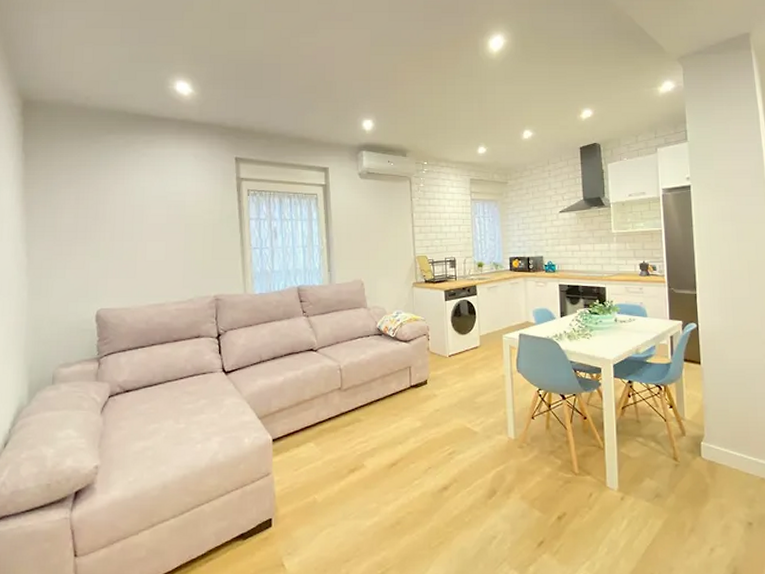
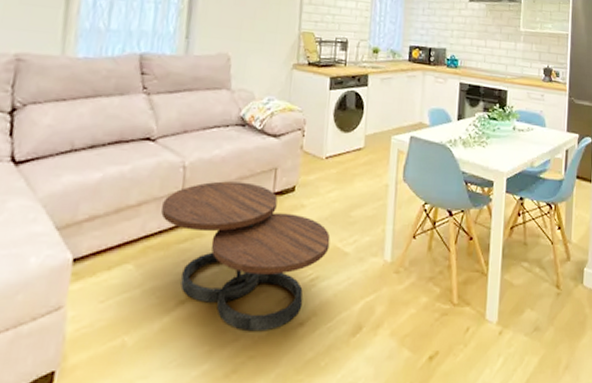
coffee table: none [329,379,461,494] -> present [161,181,331,332]

